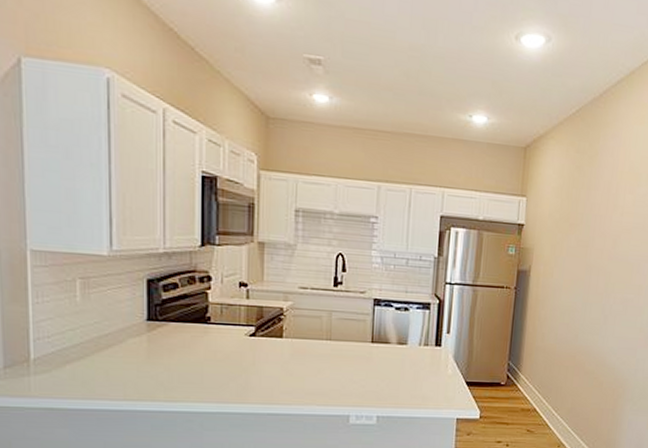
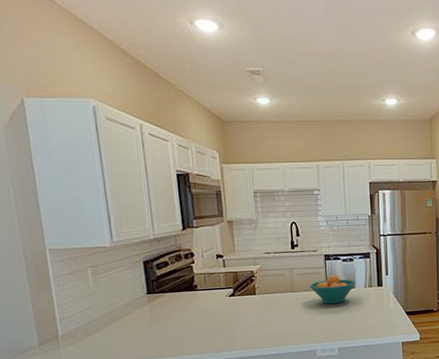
fruit bowl: none [349,325,410,362] -> present [309,275,357,305]

